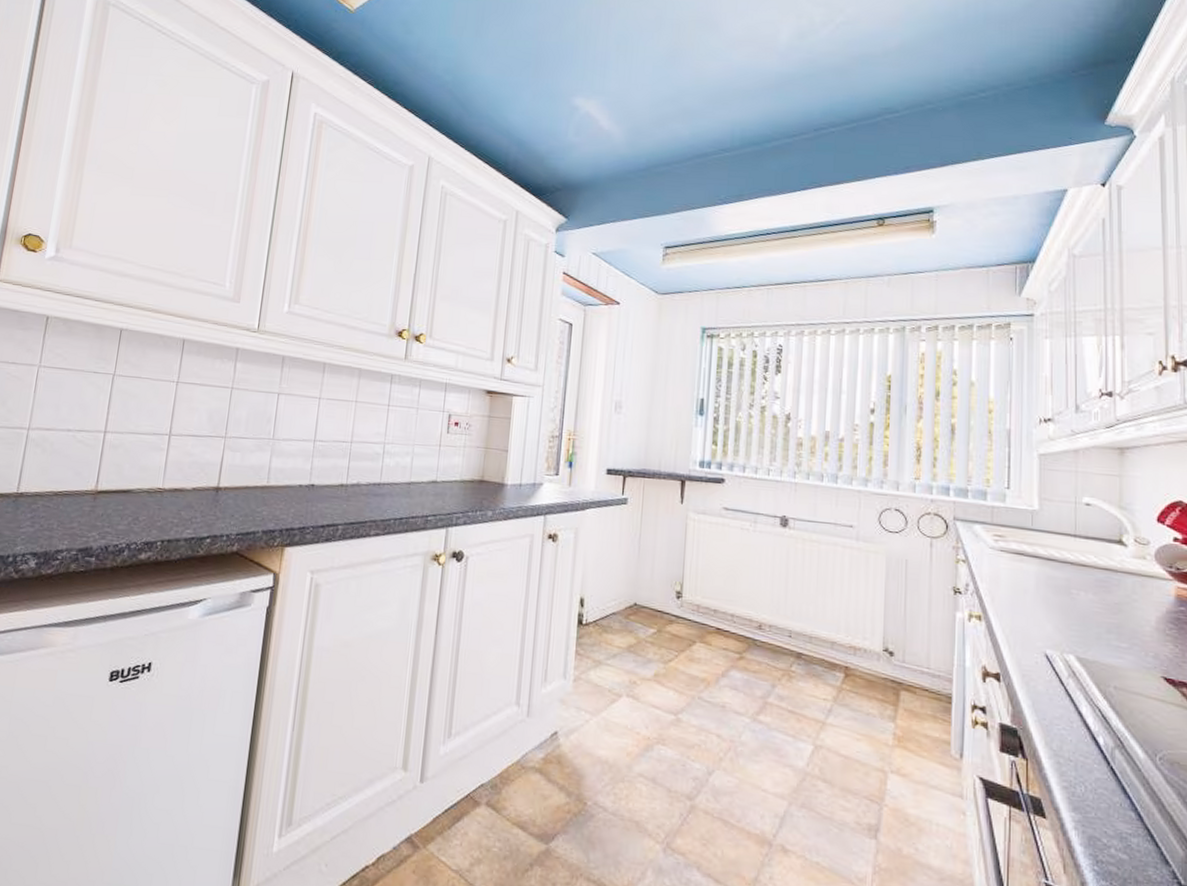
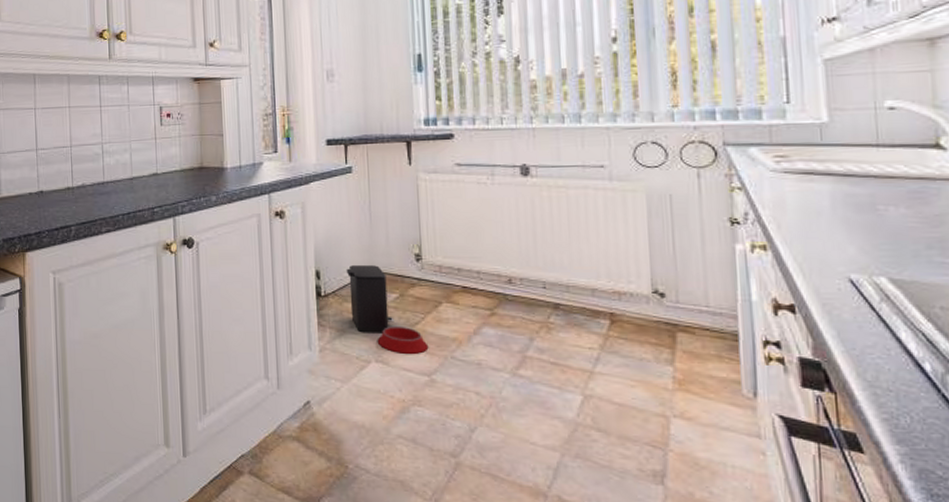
pedal bin: none [609,596,650,668] -> present [346,265,395,333]
pet bowl: none [630,661,679,692] -> present [377,325,429,354]

